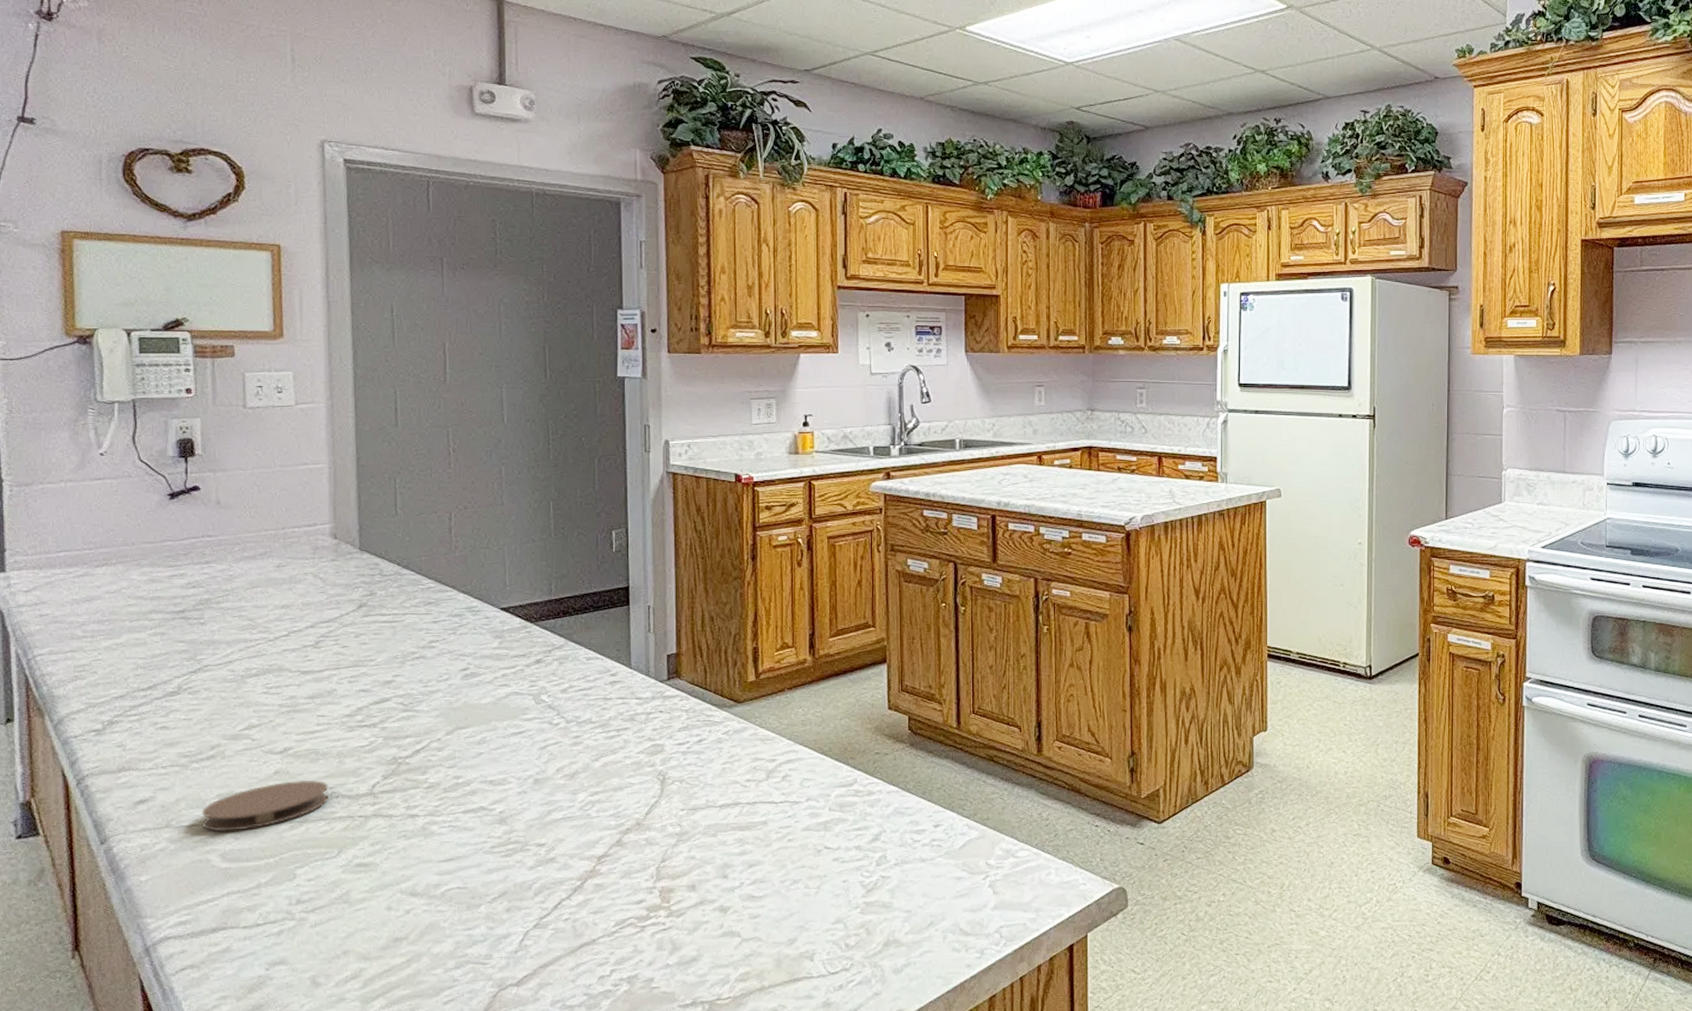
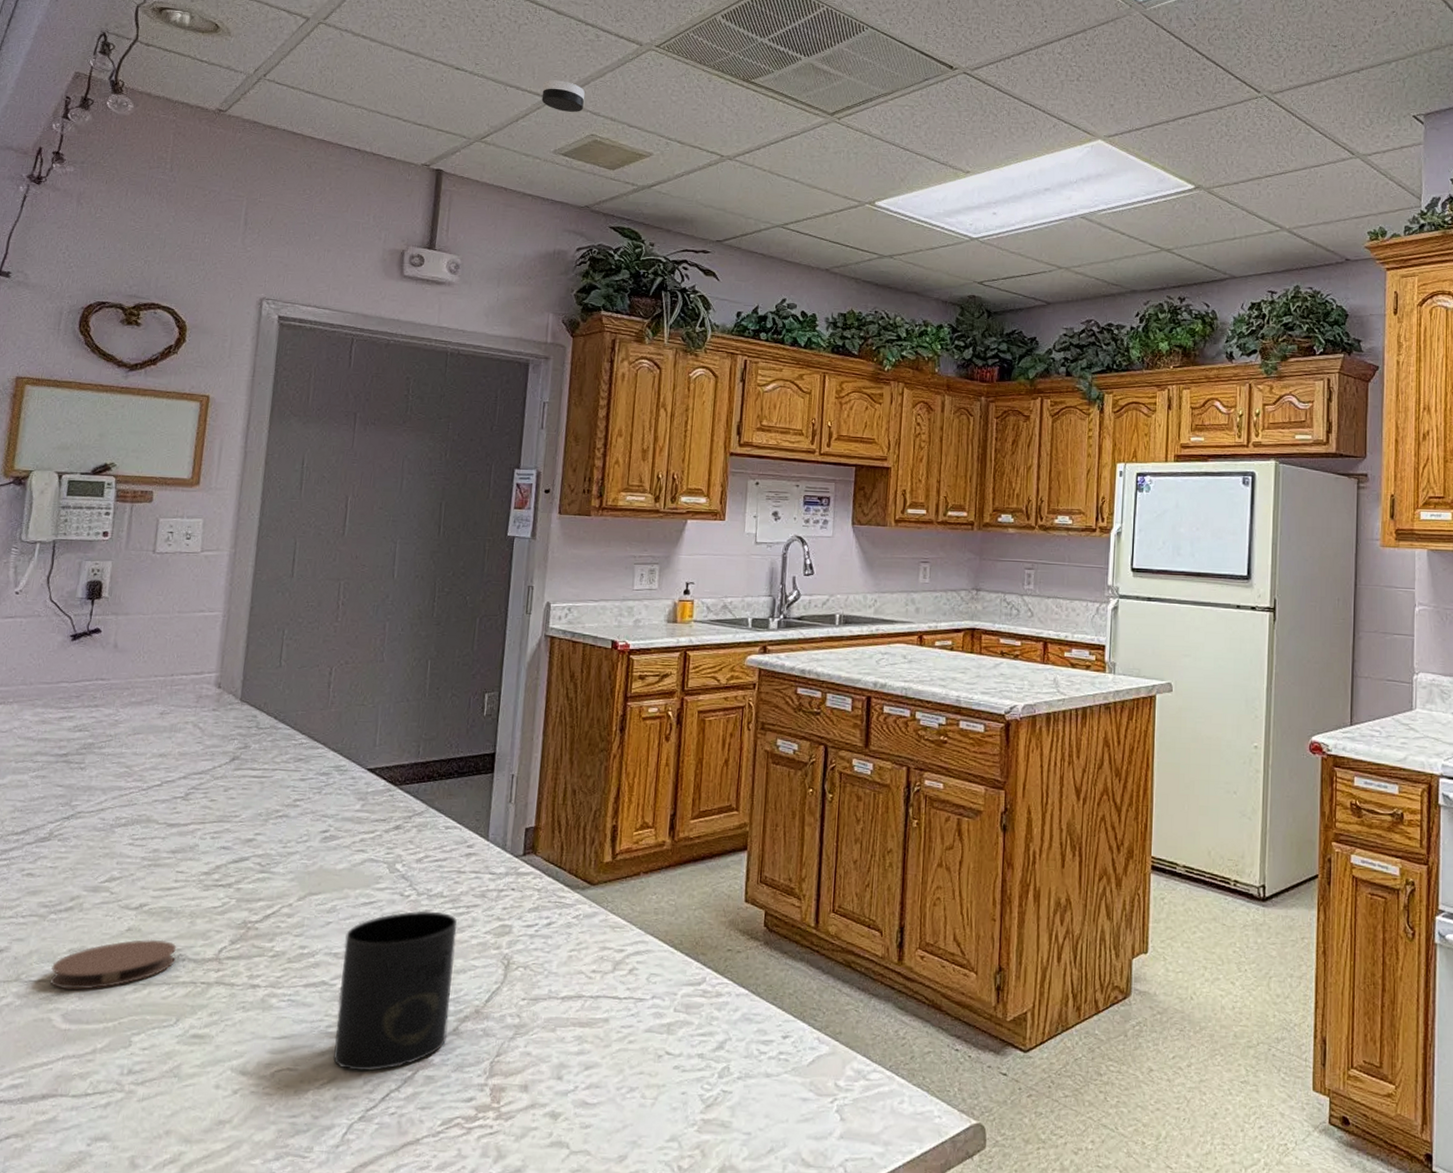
mug: none [499,736,611,885] -> present [332,910,458,1072]

